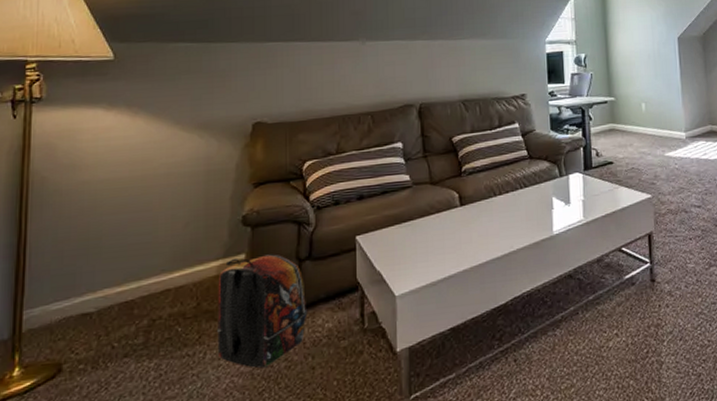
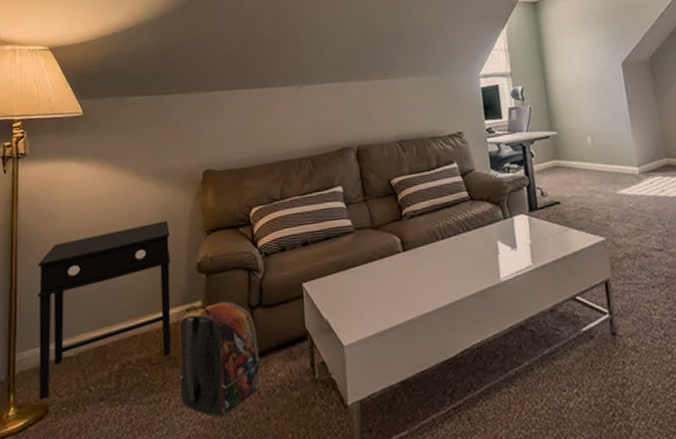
side table: none [51,173,212,359] -> present [38,220,171,400]

